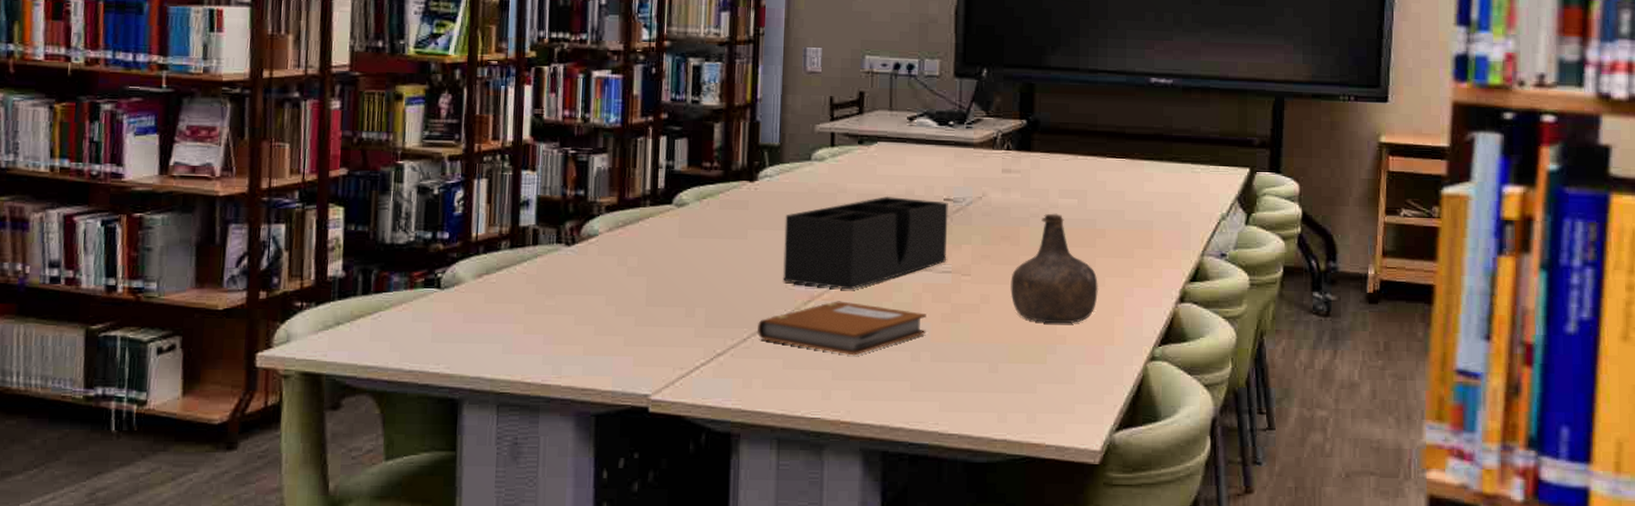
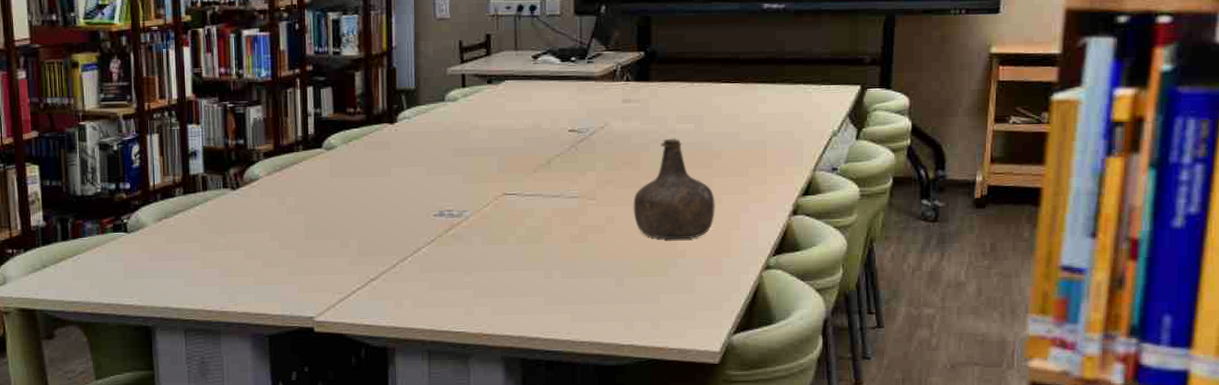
notebook: present [756,301,926,356] -> none [404,228,557,276]
desk organizer: present [783,195,948,290] -> none [424,130,574,218]

